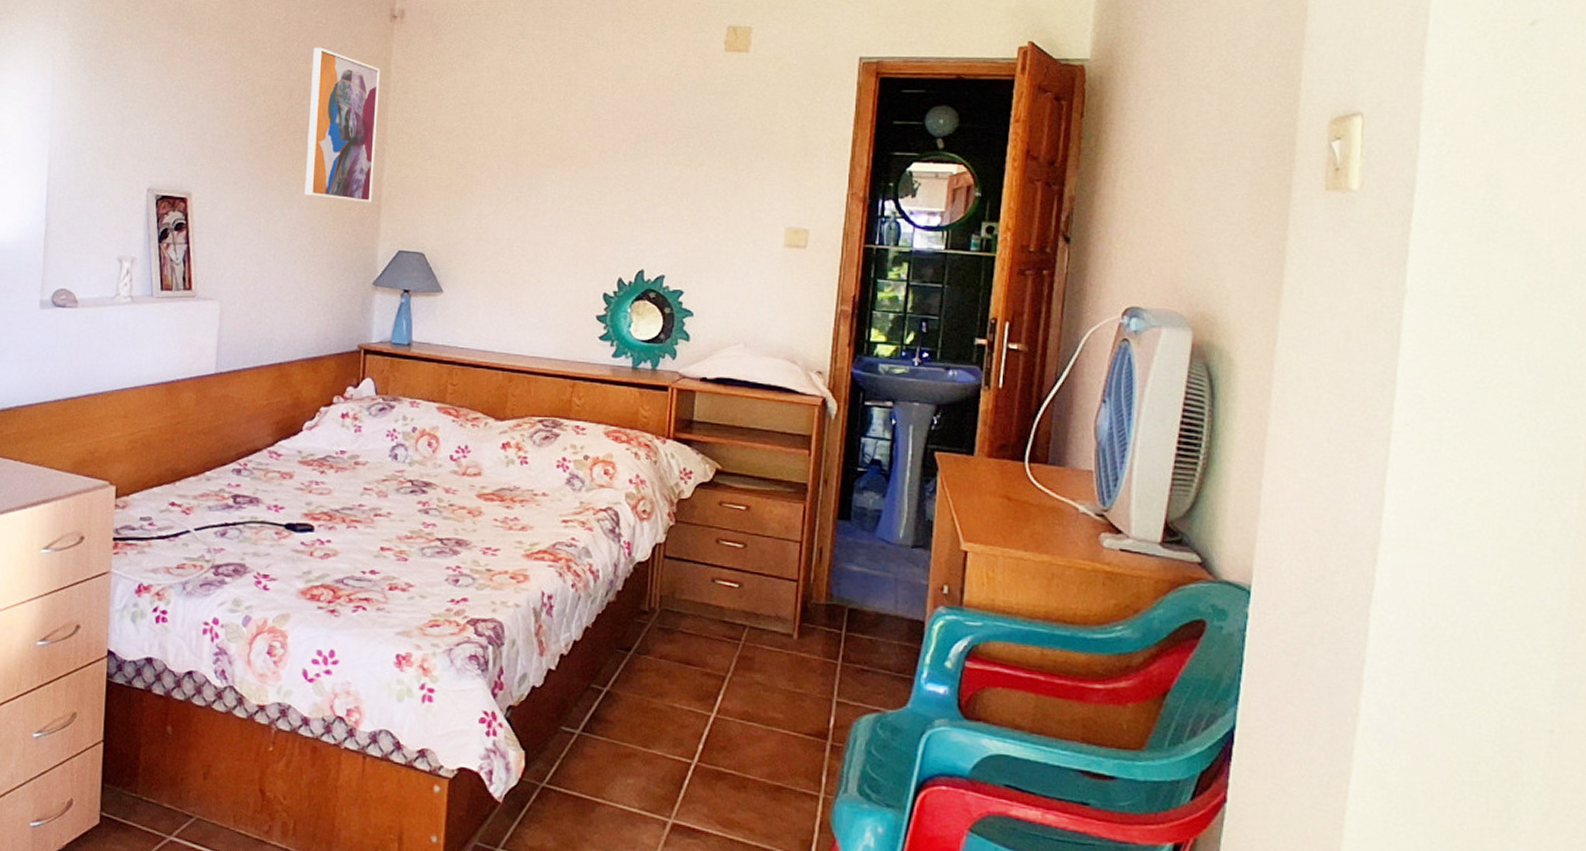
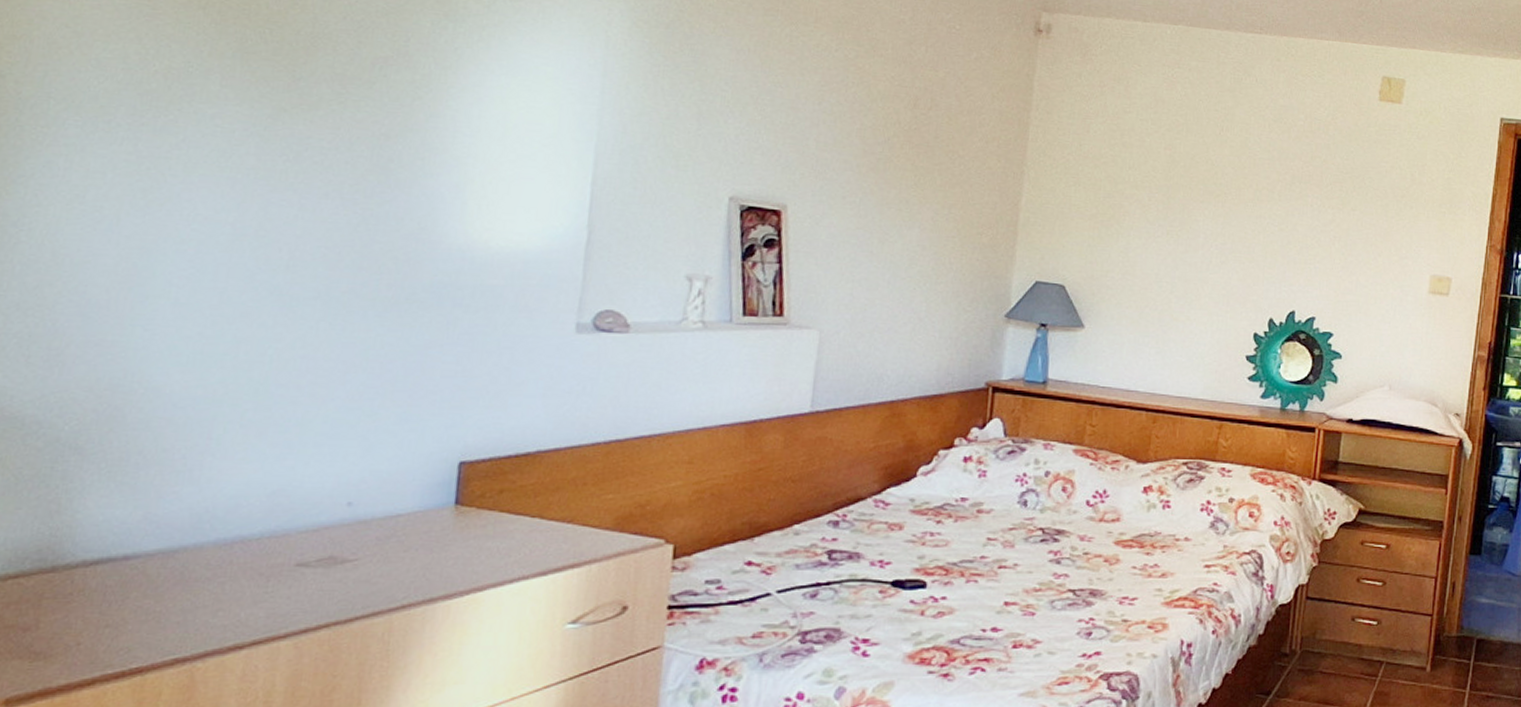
wall art: present [304,47,380,203] -> none [928,54,1021,229]

